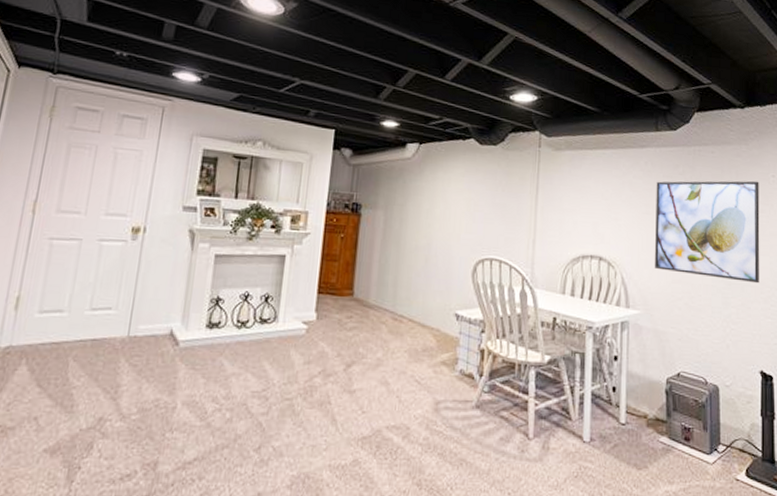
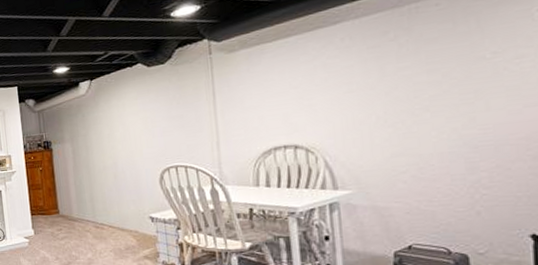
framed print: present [655,180,760,284] -> none [358,22,523,147]

